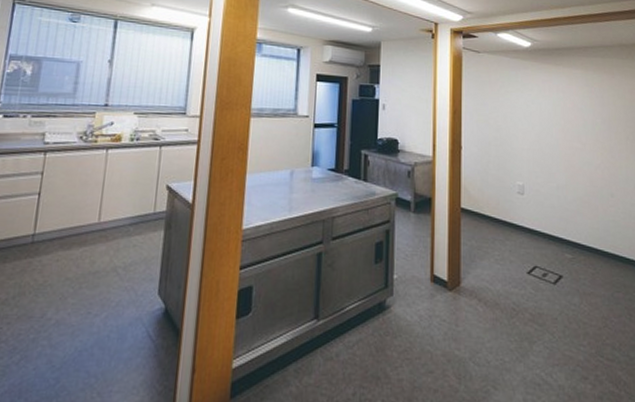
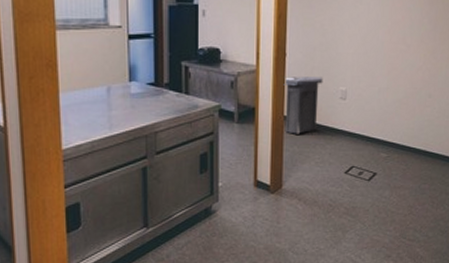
trash can: none [459,169,500,228] -> present [283,77,323,134]

